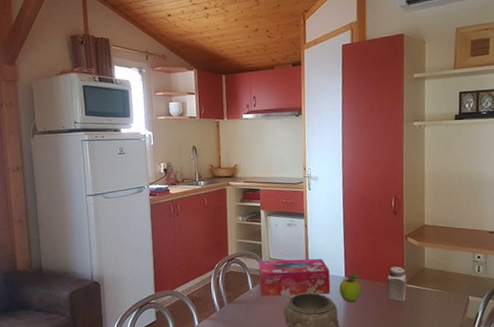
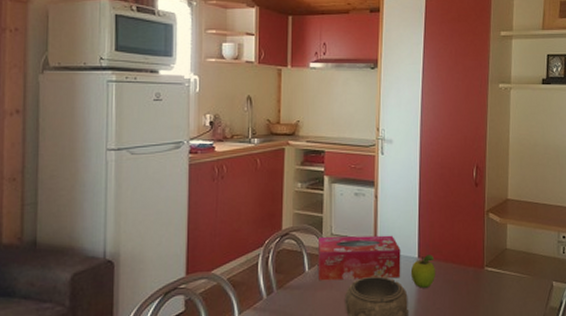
salt shaker: present [387,266,407,302] -> none [464,246,487,288]

